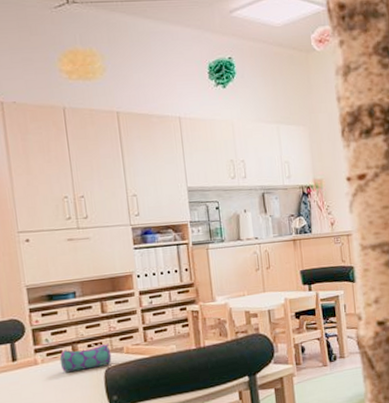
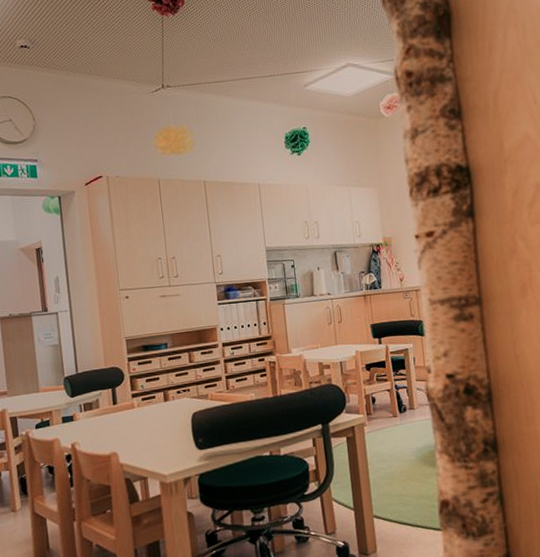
pencil case: present [59,342,112,372] -> none [153,389,198,416]

